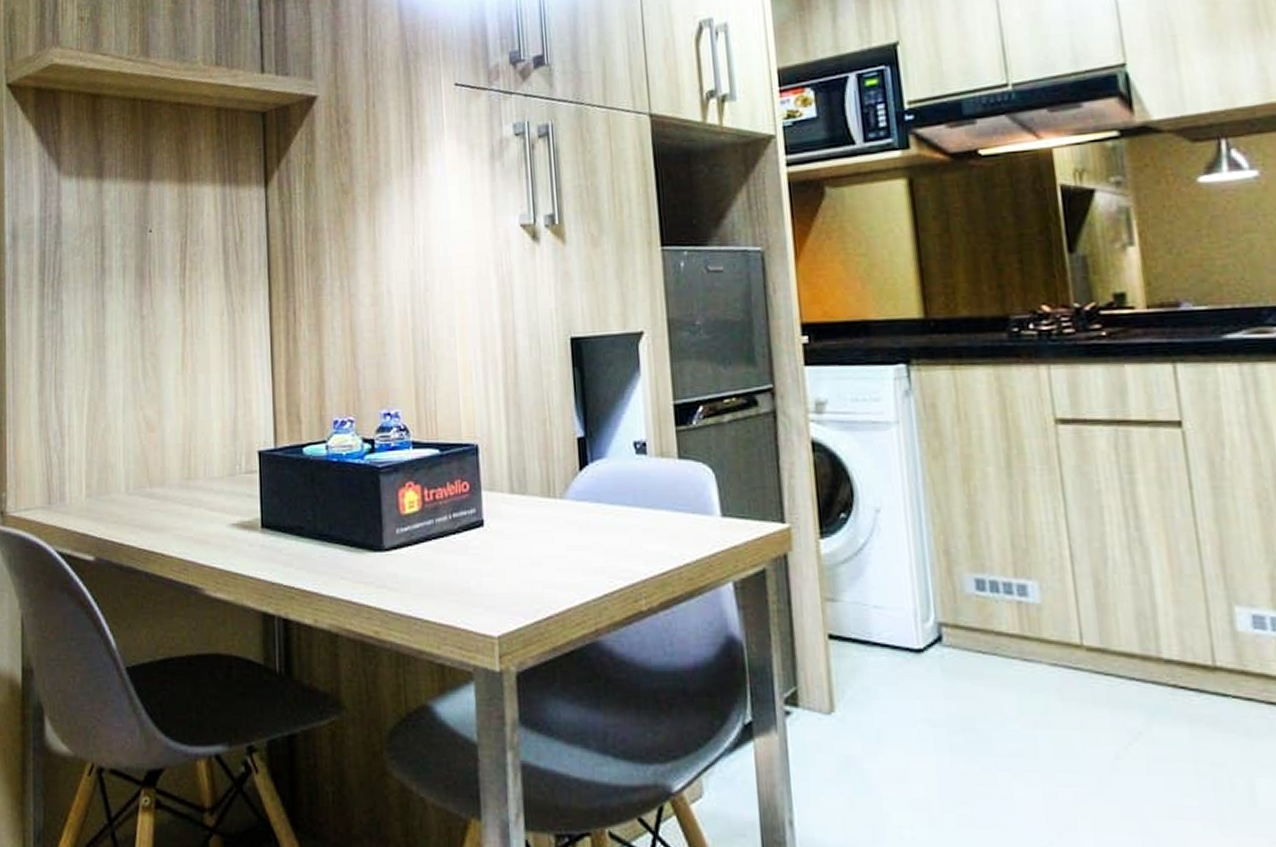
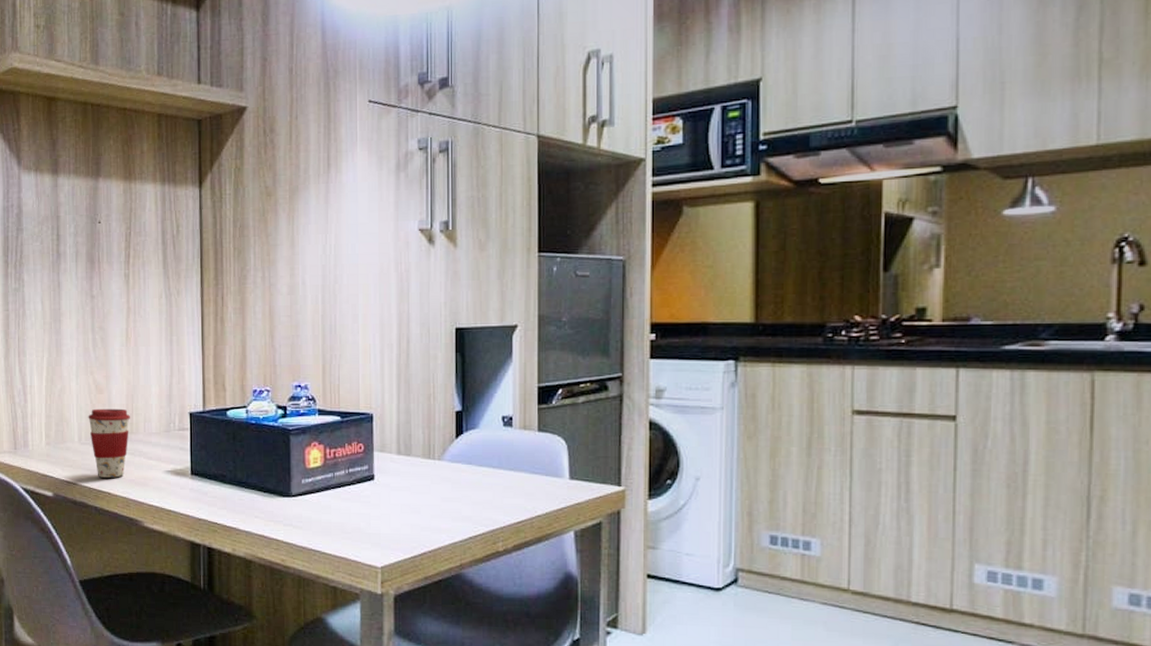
coffee cup: none [137,449,187,535] -> present [88,408,130,478]

